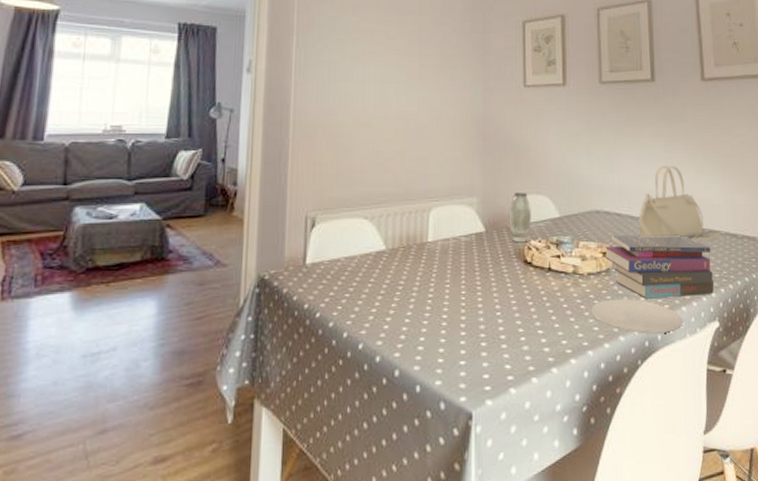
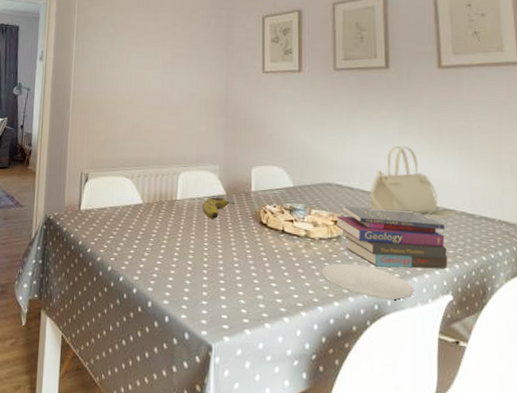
fruit: none [458,235,496,261] -> present [202,197,236,219]
vase: present [510,193,531,243] -> none [248,163,267,207]

